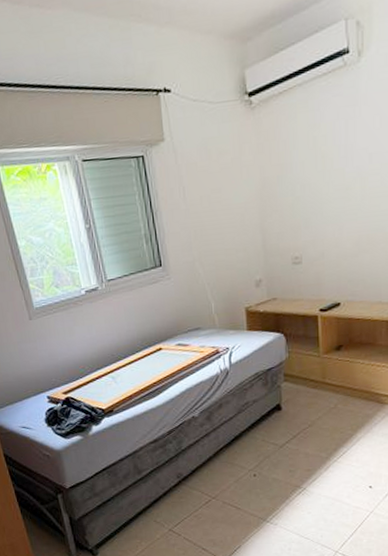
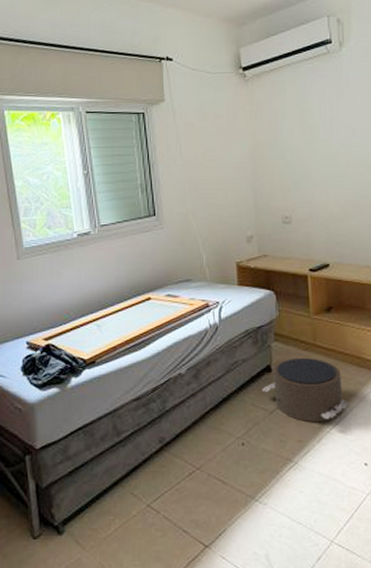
pouf: none [272,395,358,453] -> present [261,357,351,423]

